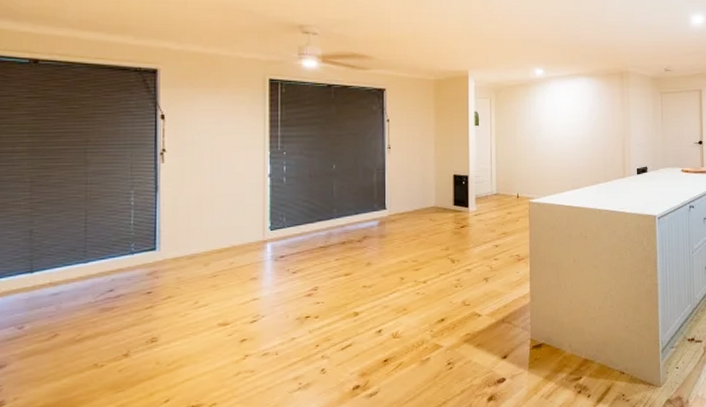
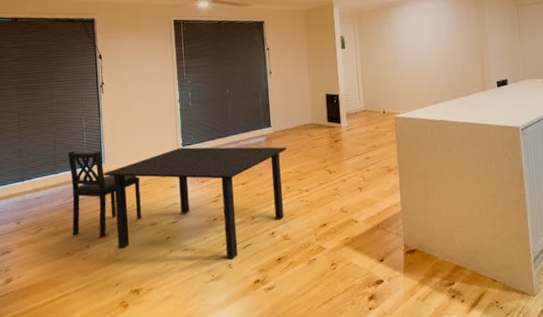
dining set: none [105,231,403,364] -> present [68,147,287,260]

